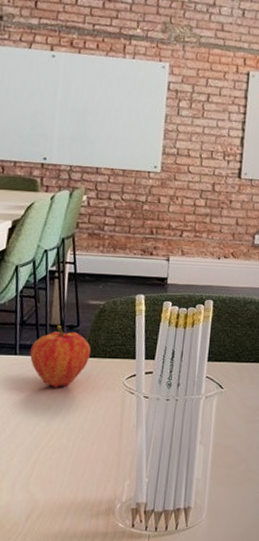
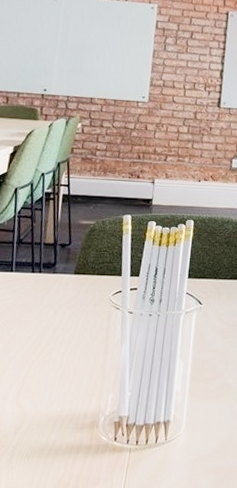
fruit: present [29,325,91,388] -> none [24,244,81,304]

